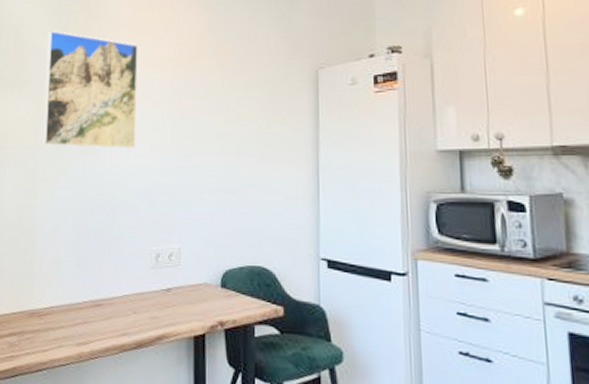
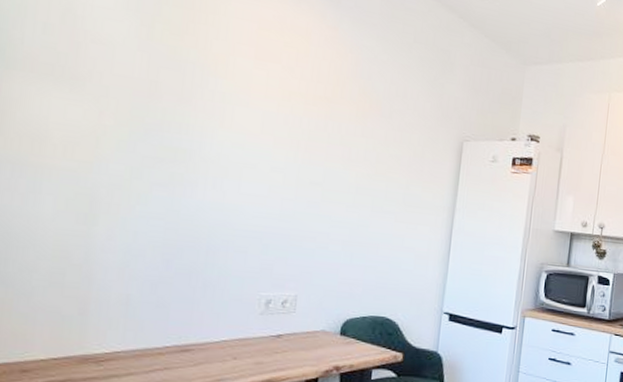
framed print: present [42,30,138,149] -> none [108,17,260,186]

